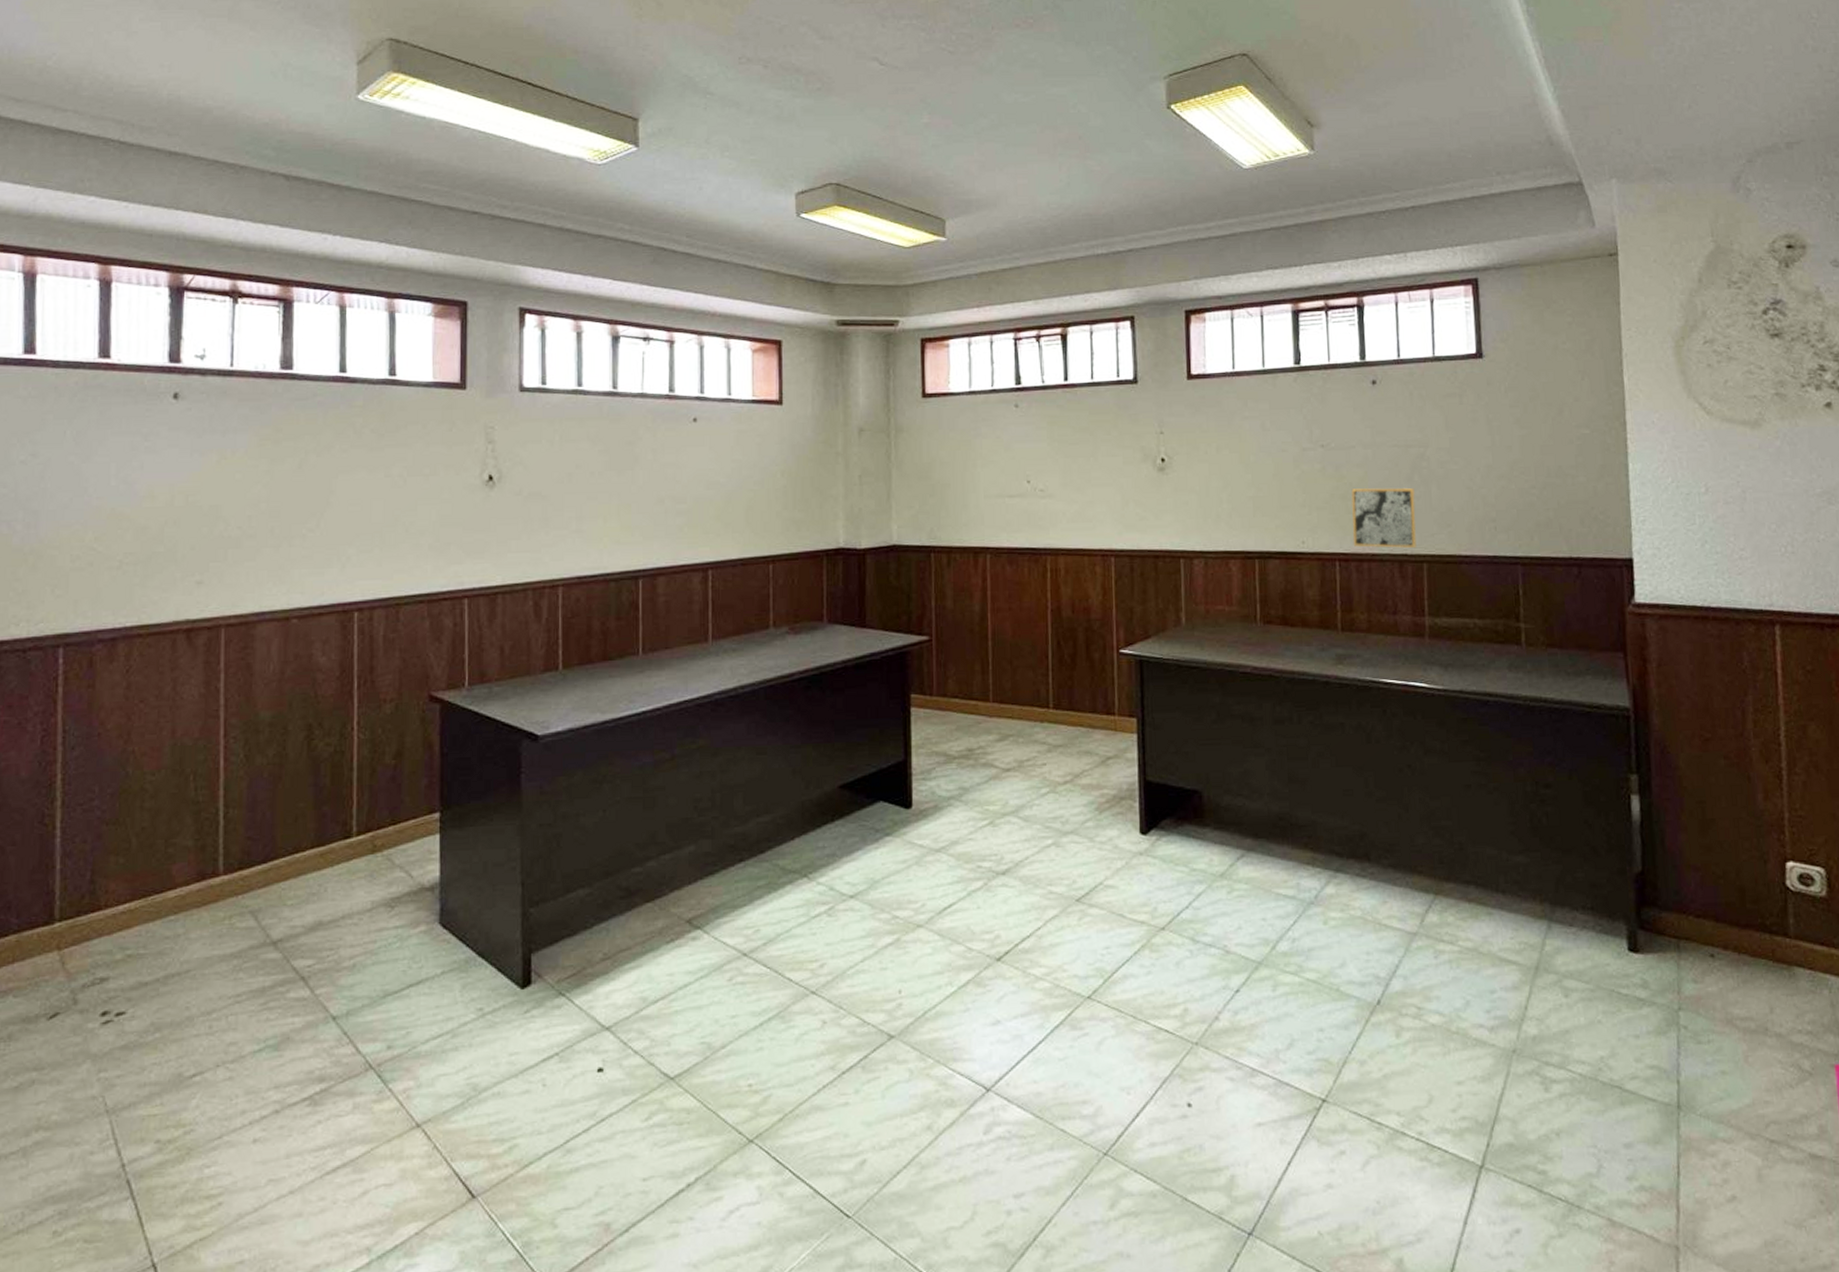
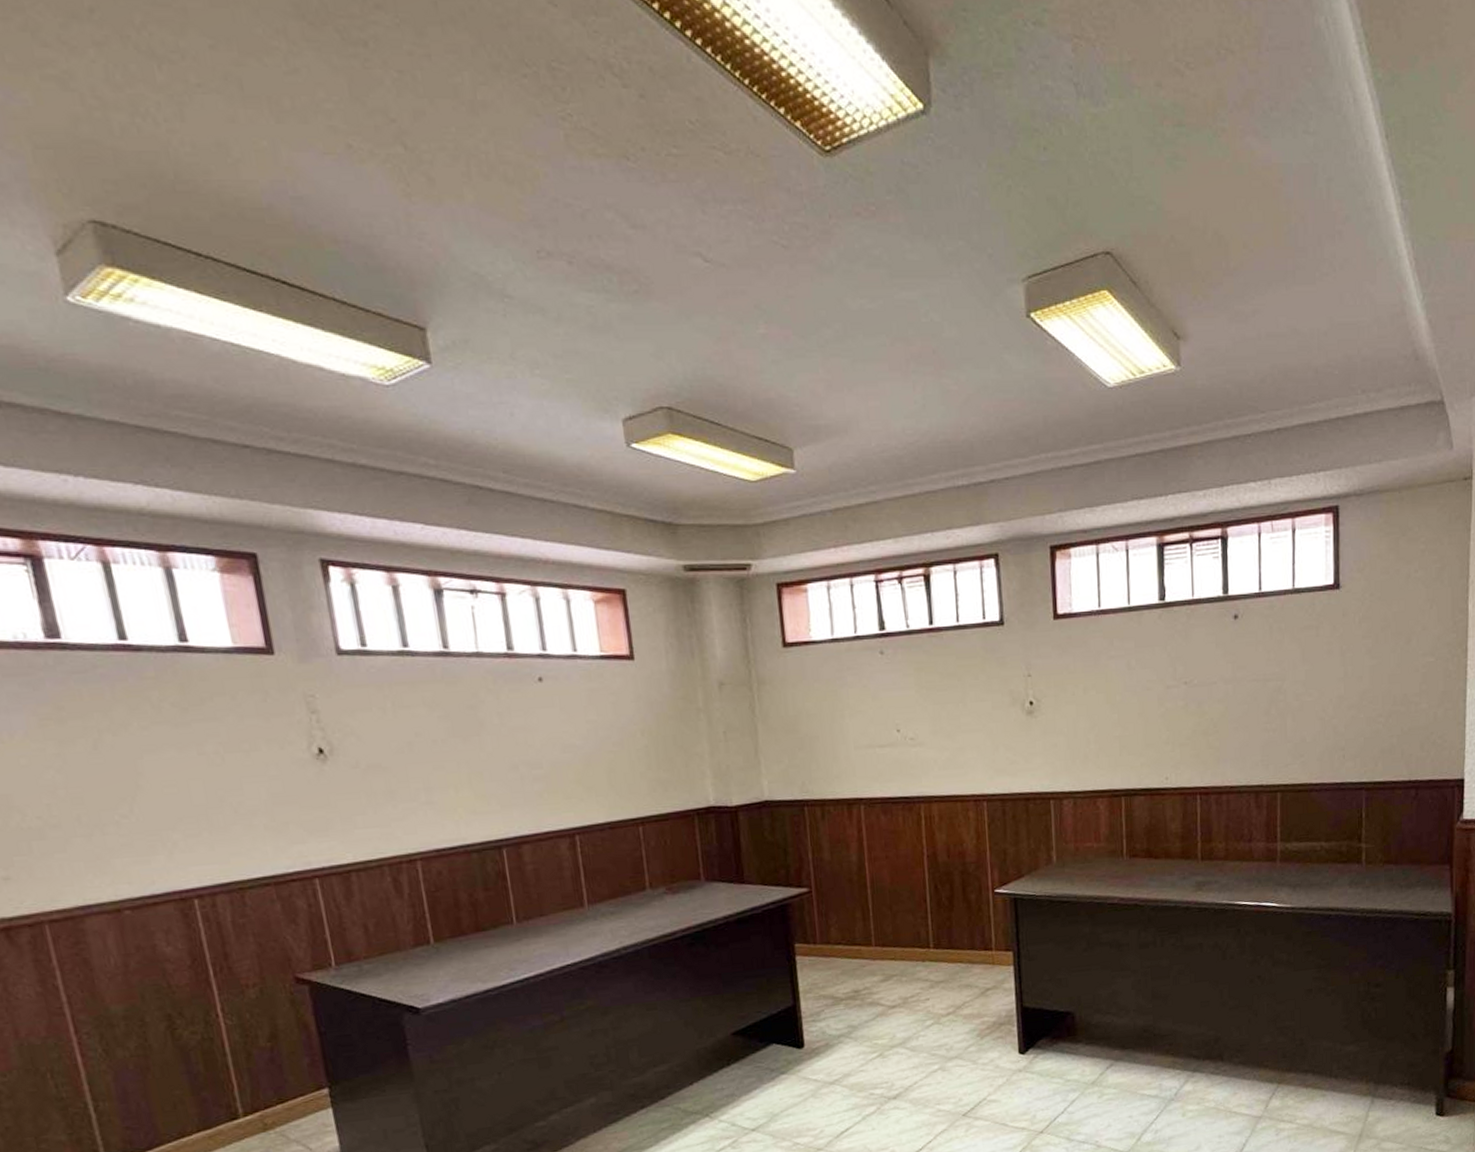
wall art: present [1351,487,1417,549] -> none [1212,721,1272,780]

